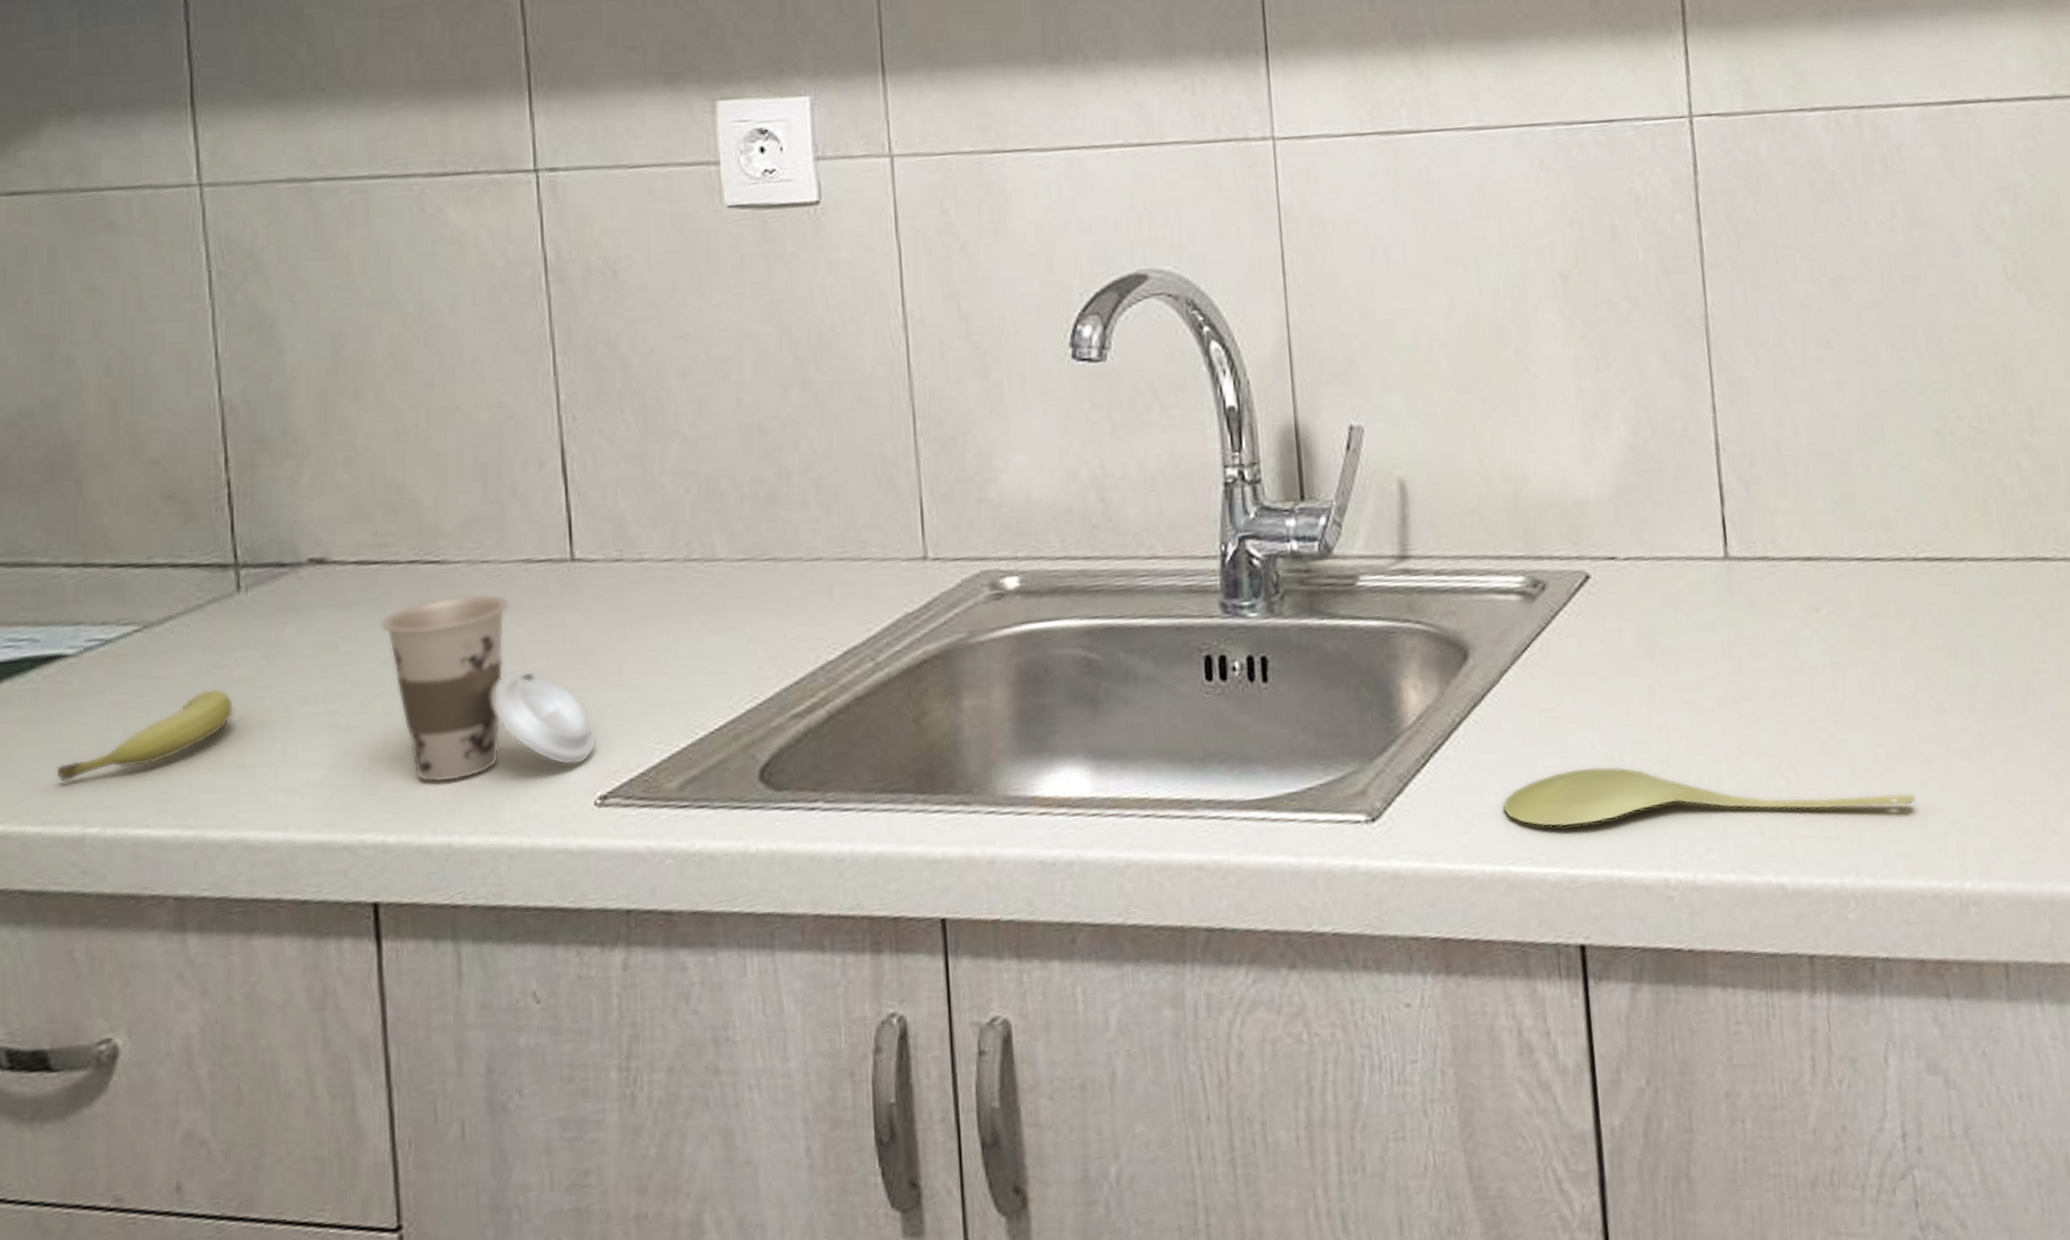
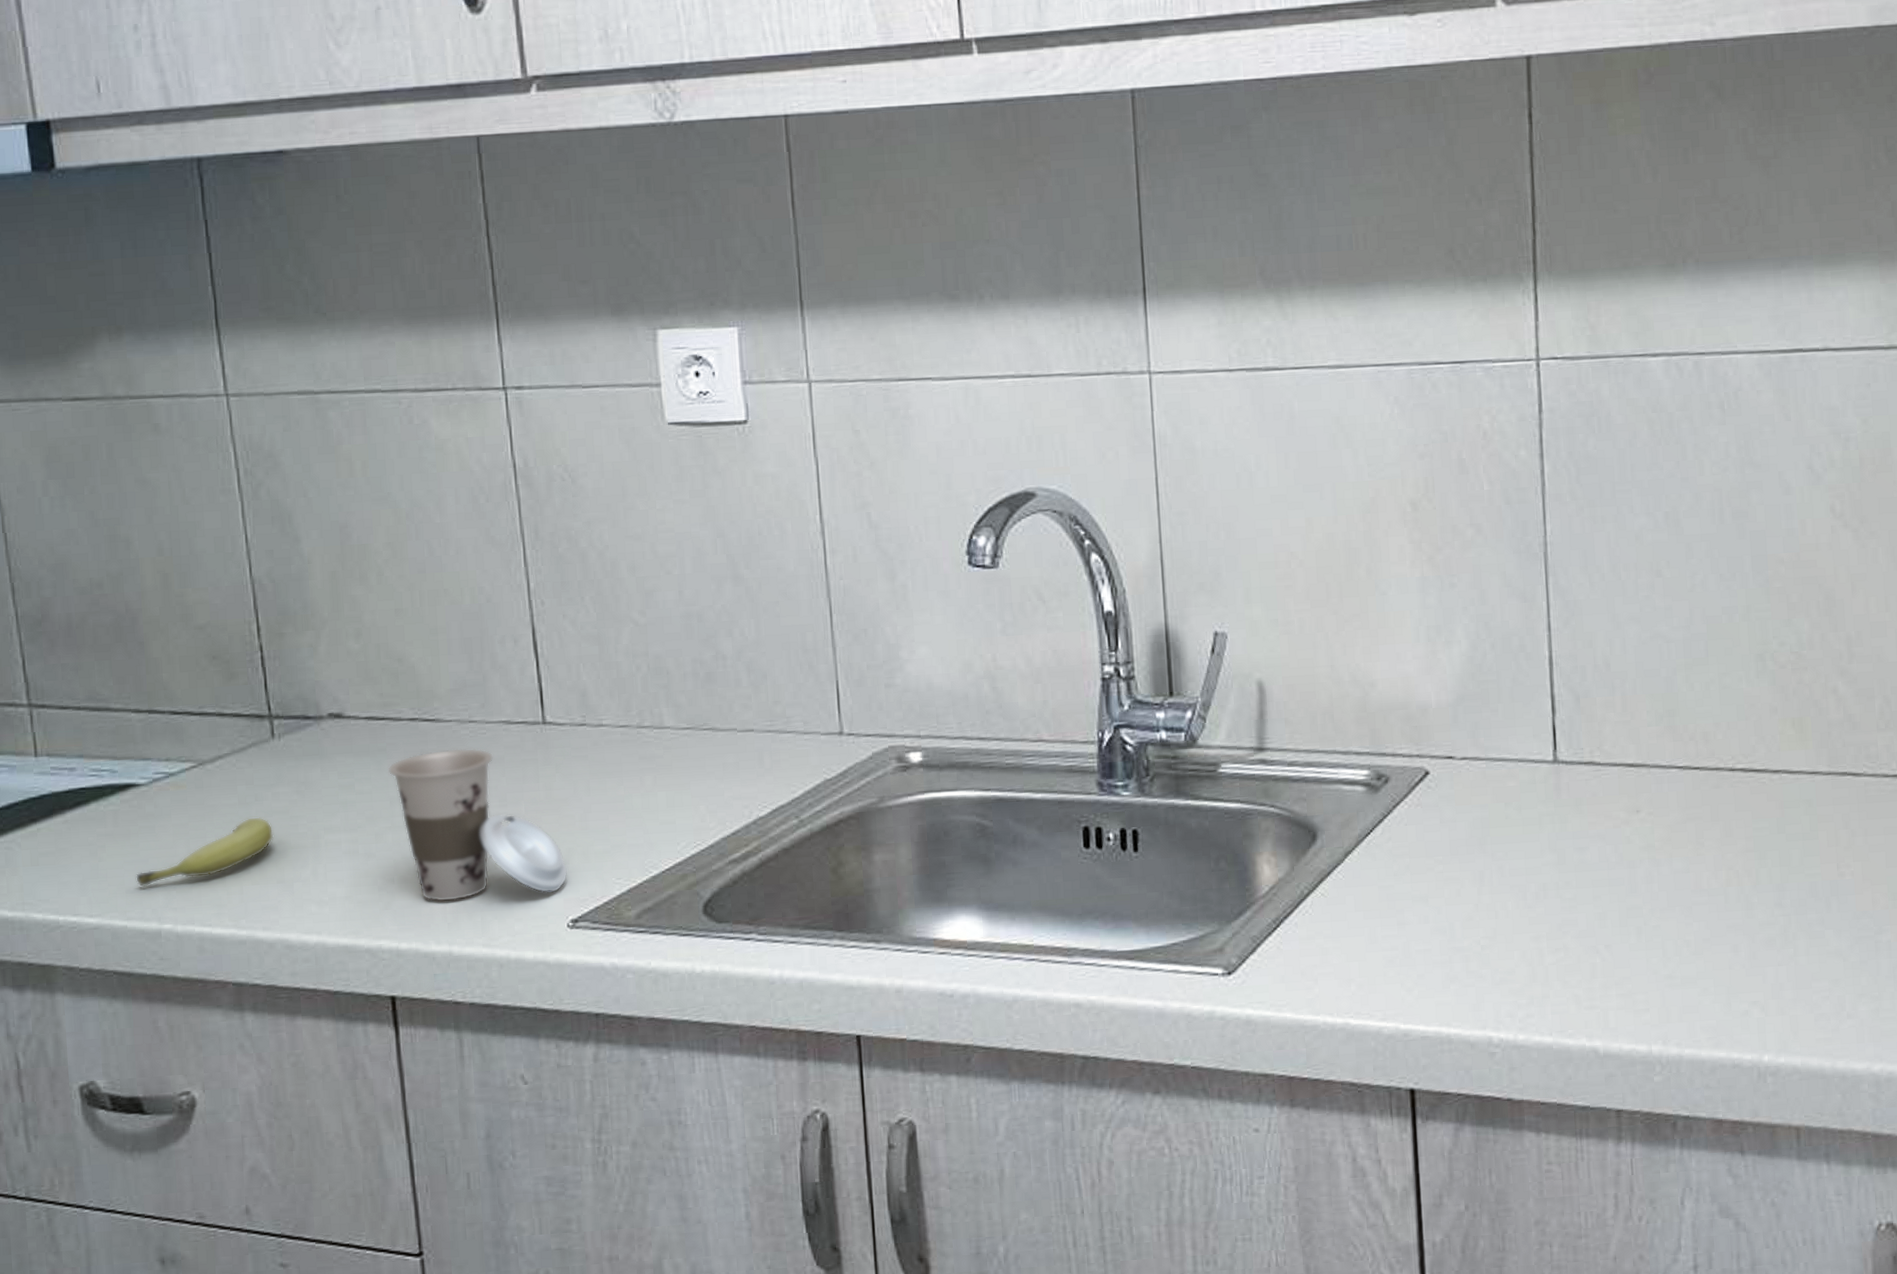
spoon: present [1502,766,1917,828] -> none [1344,937,1722,989]

